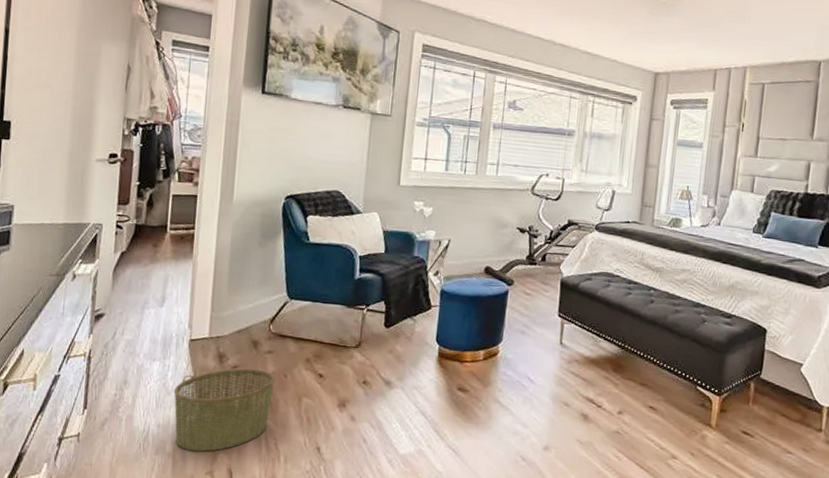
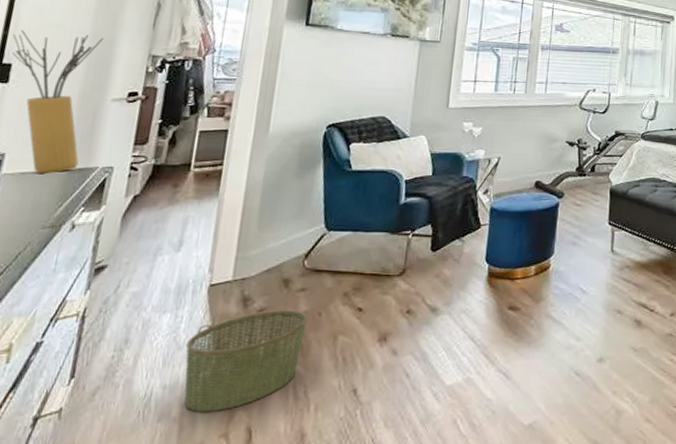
vase: none [9,89,84,227] -> present [12,30,104,174]

